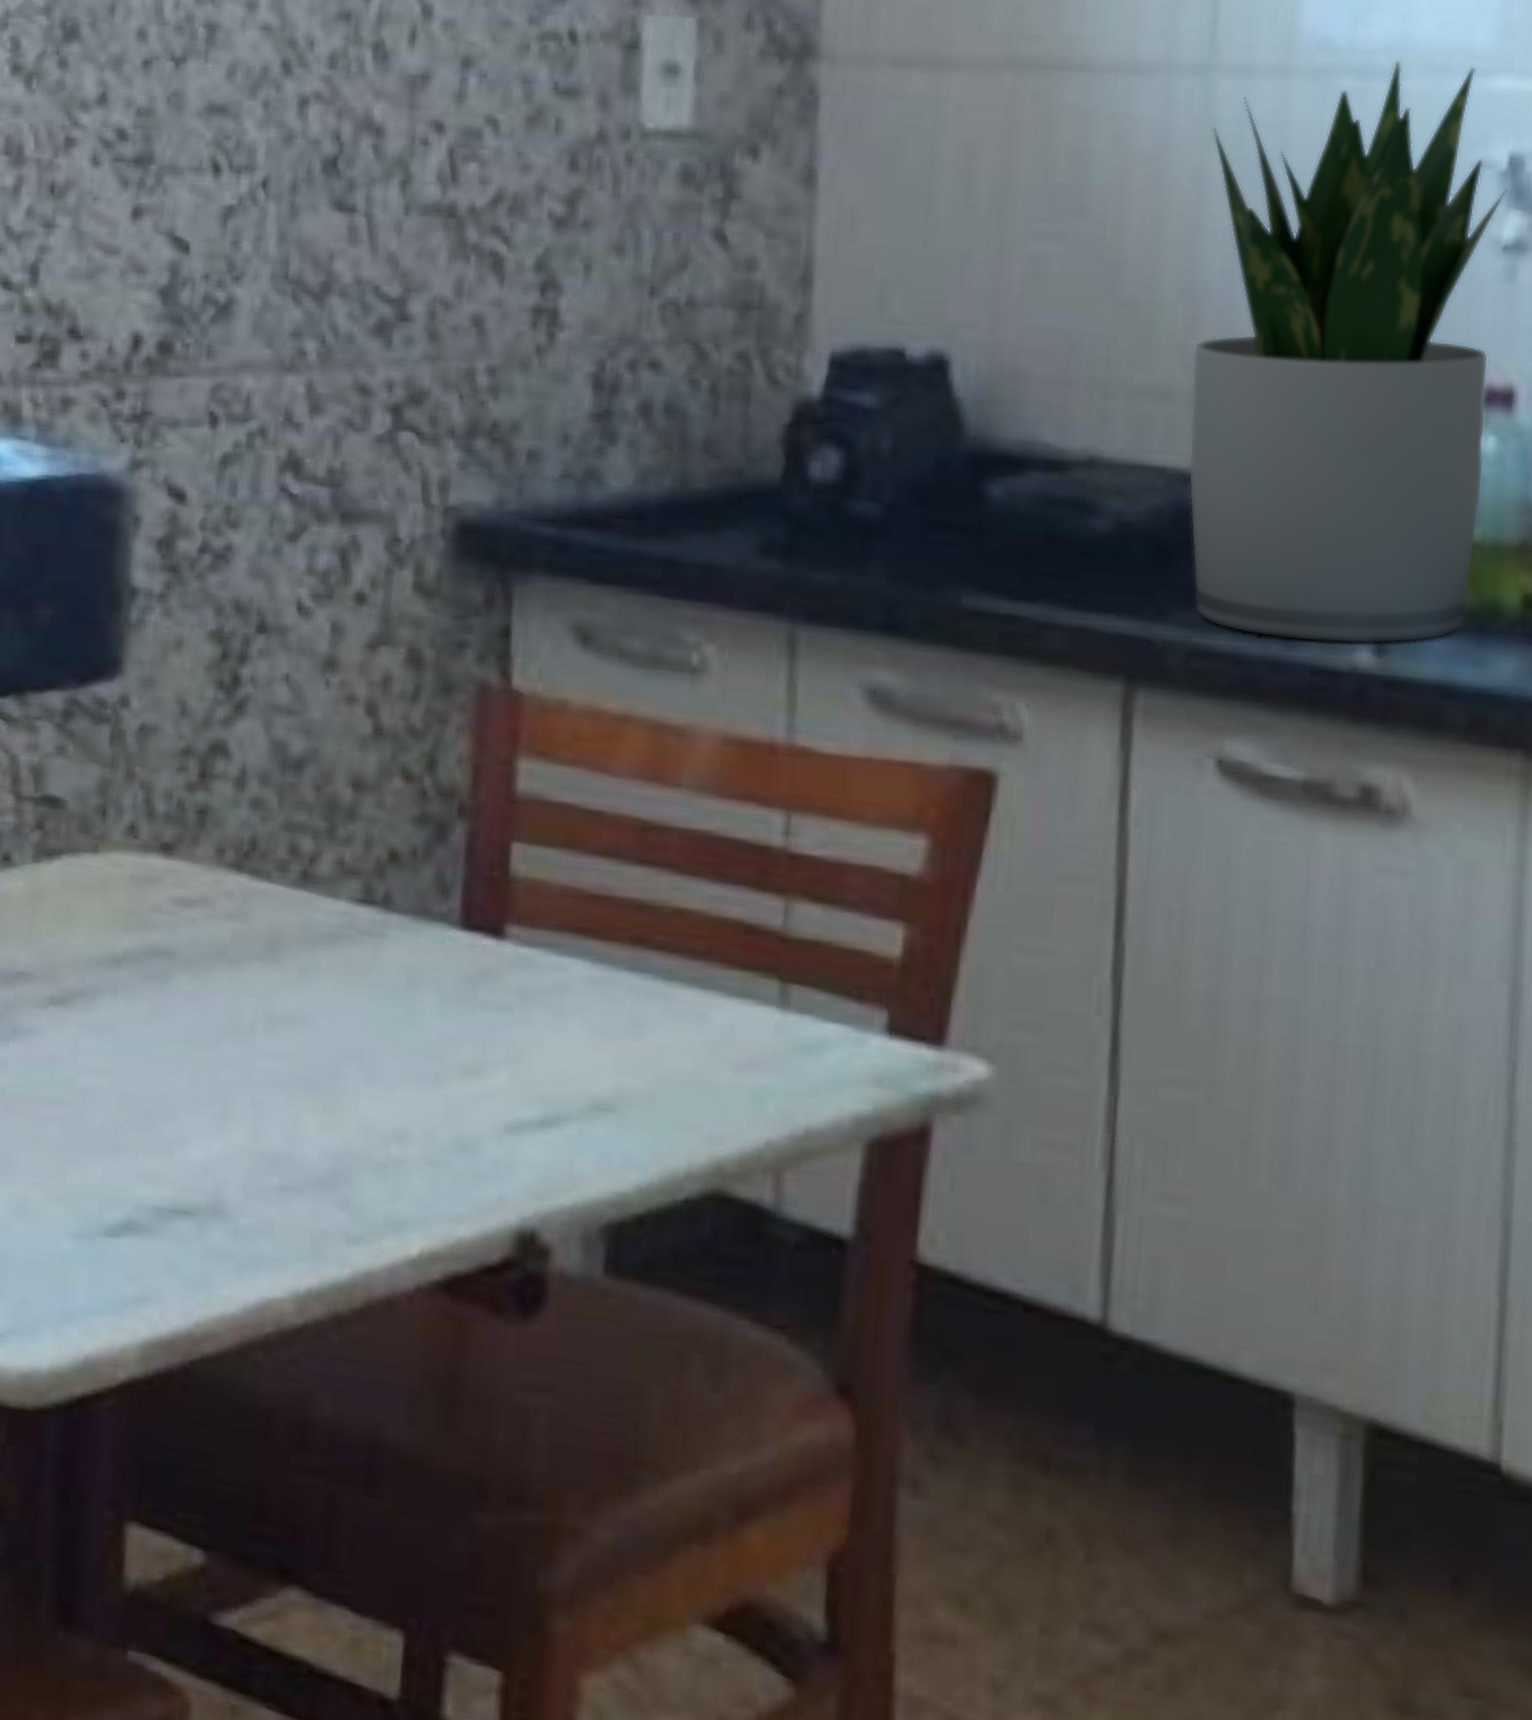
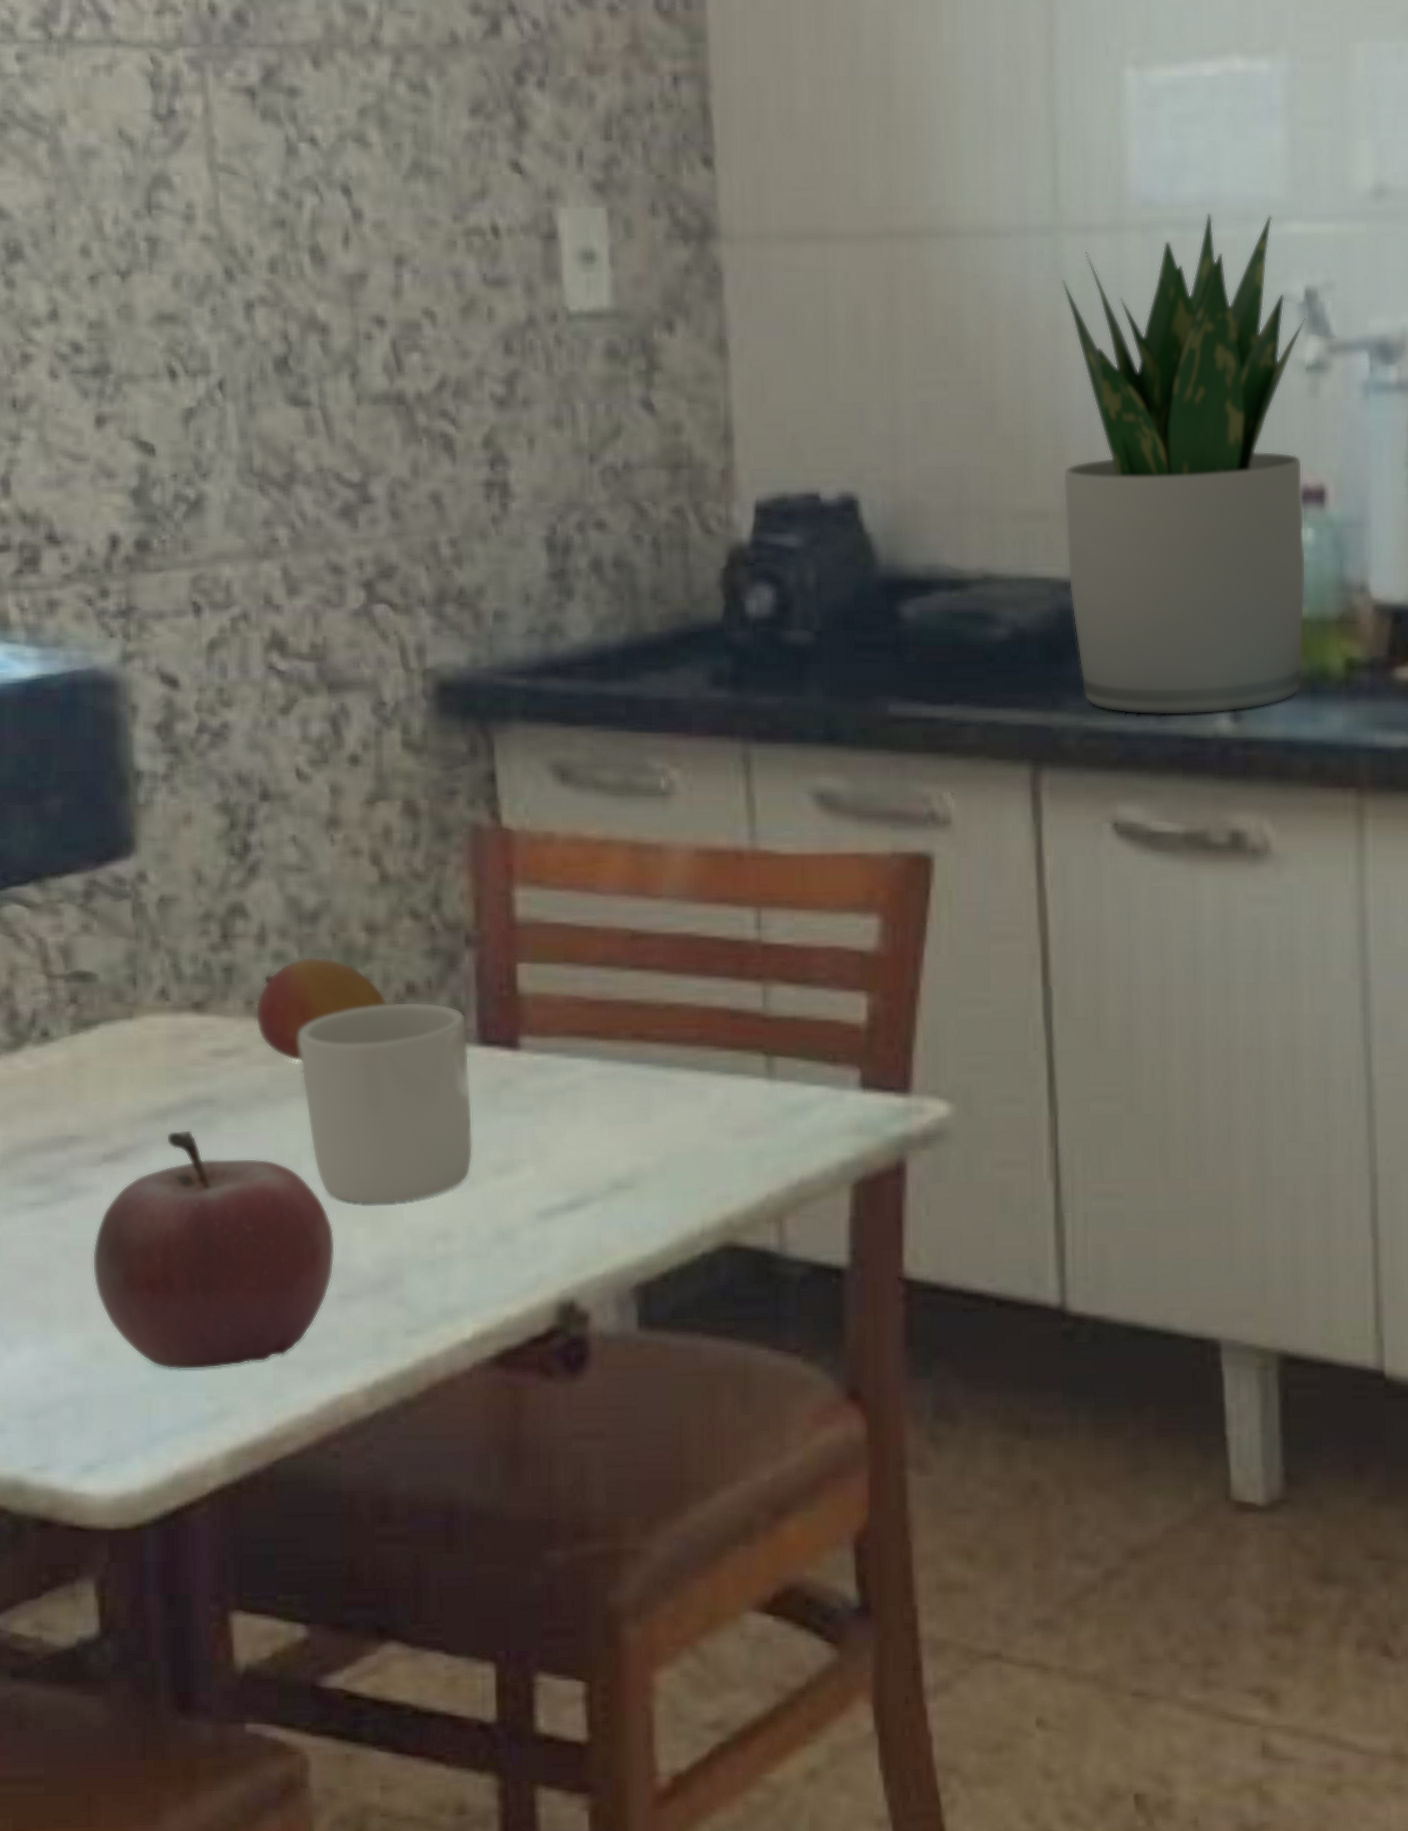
fruit: none [25,980,283,1248] -> present [92,1129,336,1370]
fruit: none [224,808,368,922] -> present [255,956,388,1062]
mug: none [266,869,451,1093] -> present [299,1001,473,1204]

